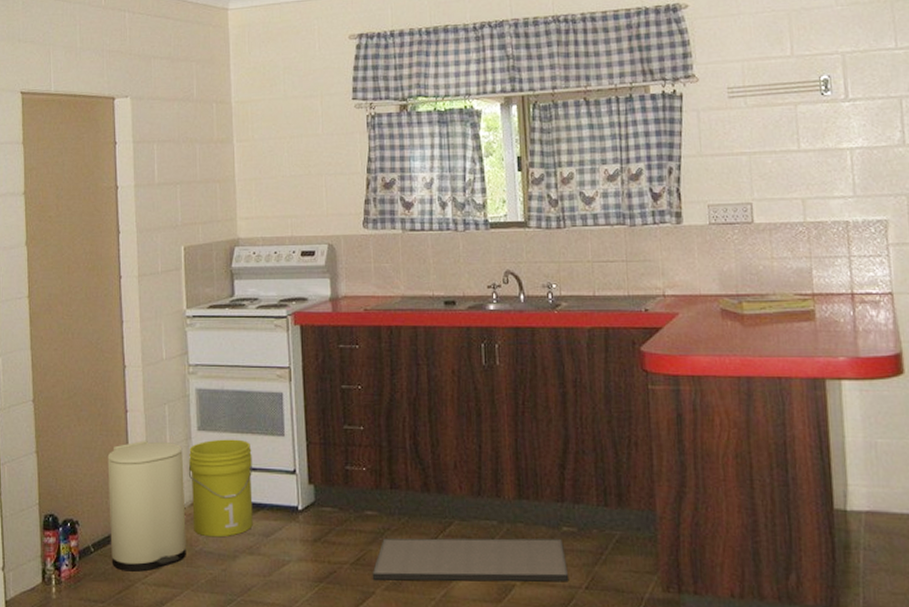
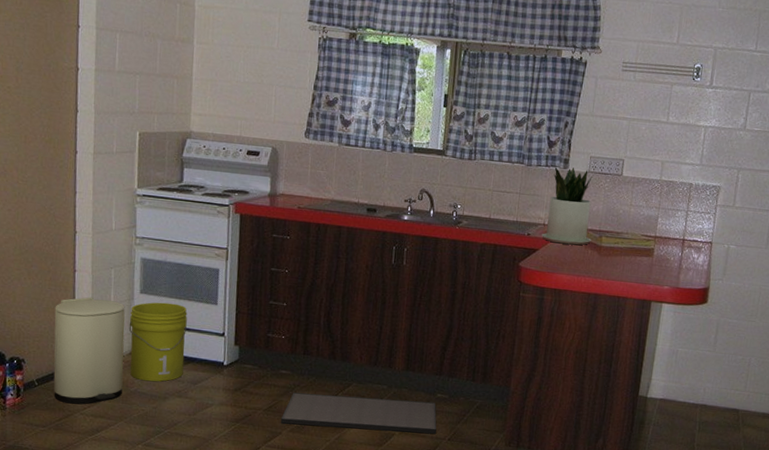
planter: none [663,221,729,317] -> present [542,167,594,246]

